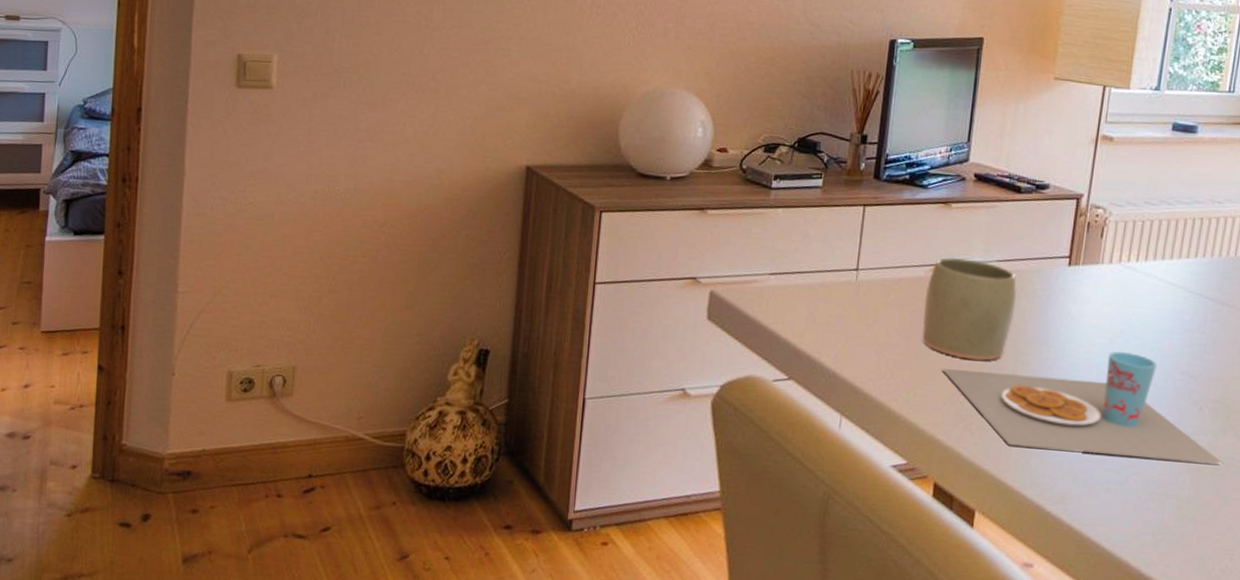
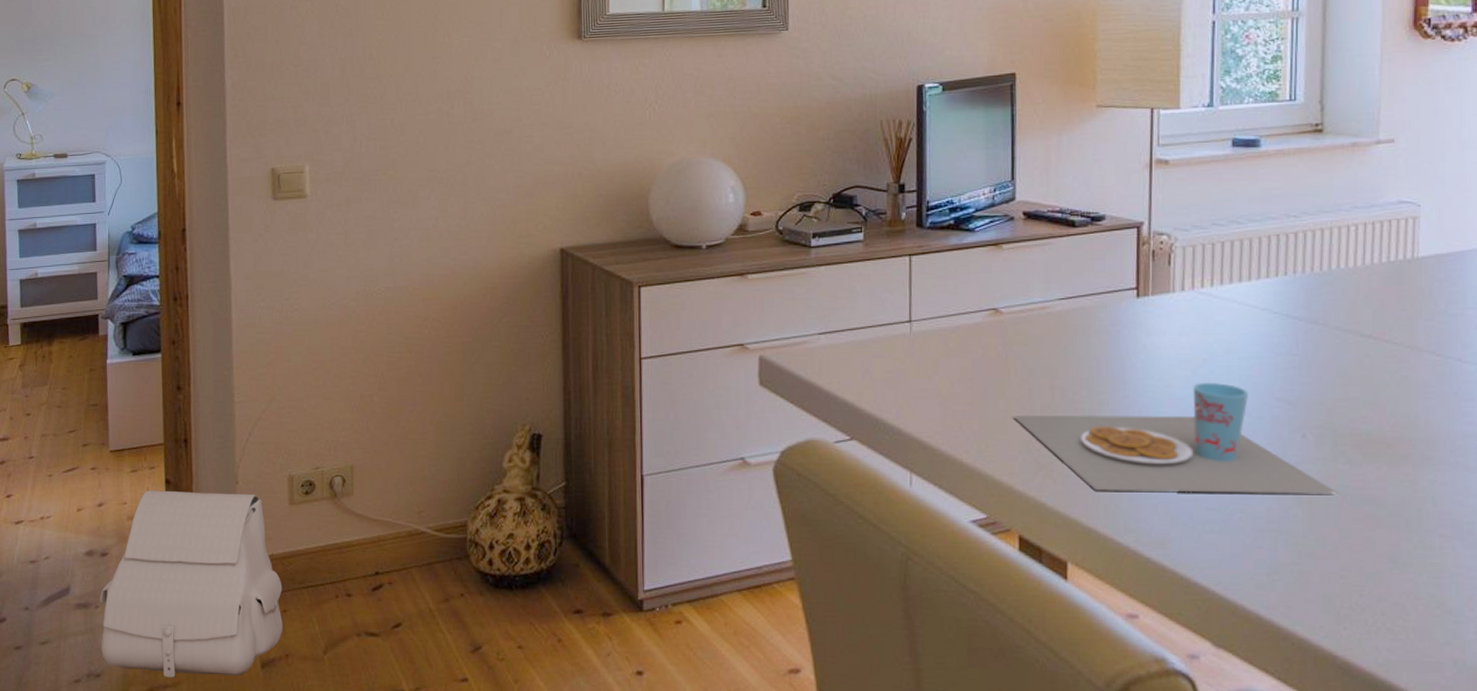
satchel: none [15,375,212,570] -> present [99,490,283,678]
mug: present [922,257,1017,361] -> none [985,299,1085,404]

